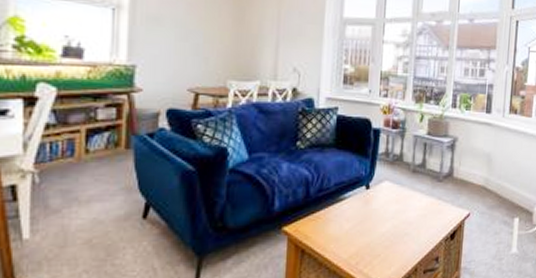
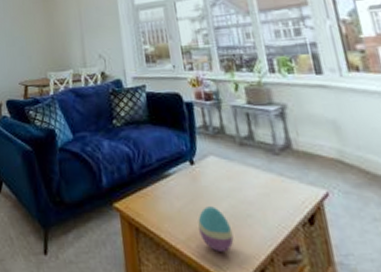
decorative egg: none [361,227,390,266] -> present [198,206,234,251]

